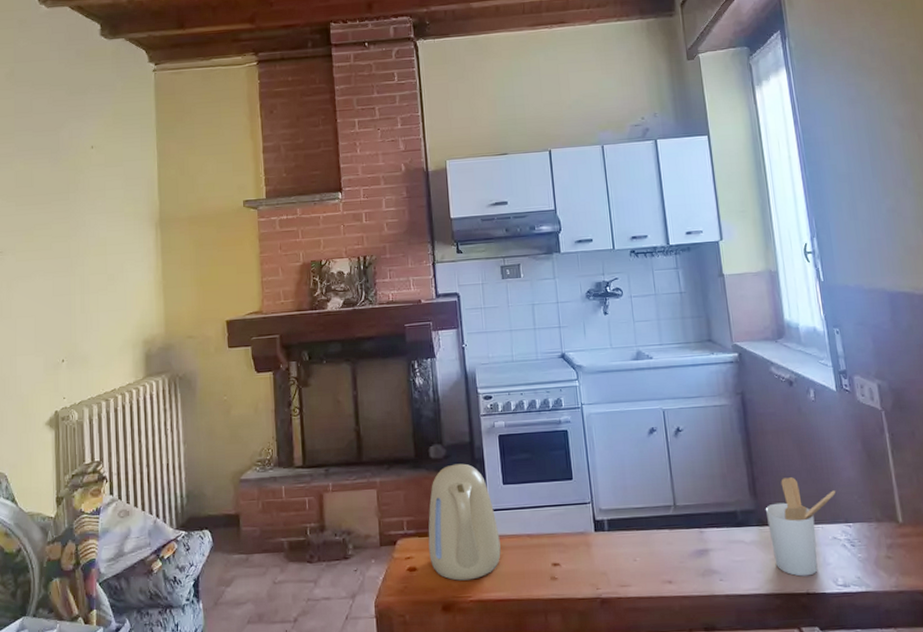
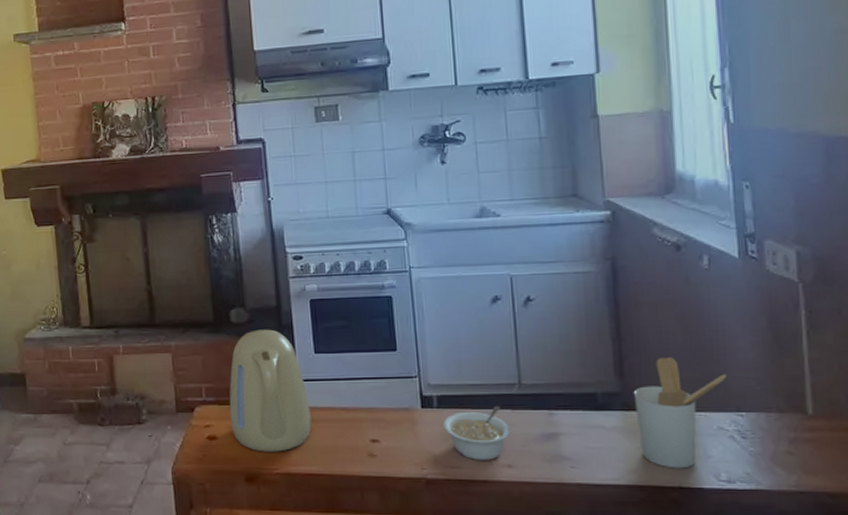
legume: none [614,526,670,579] -> present [443,405,511,461]

